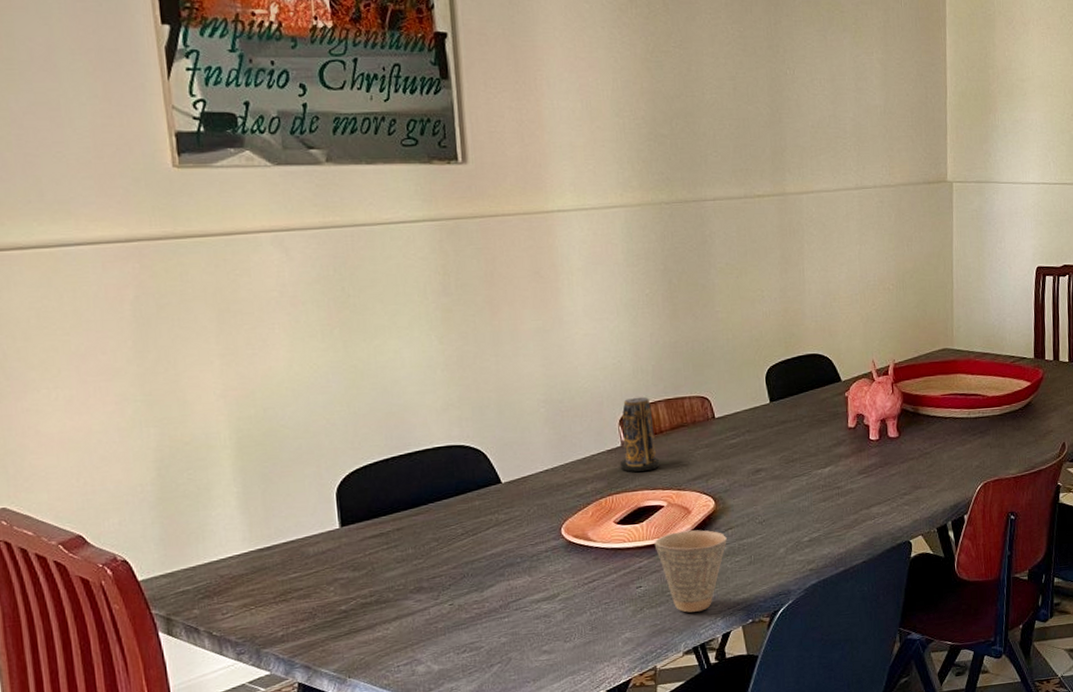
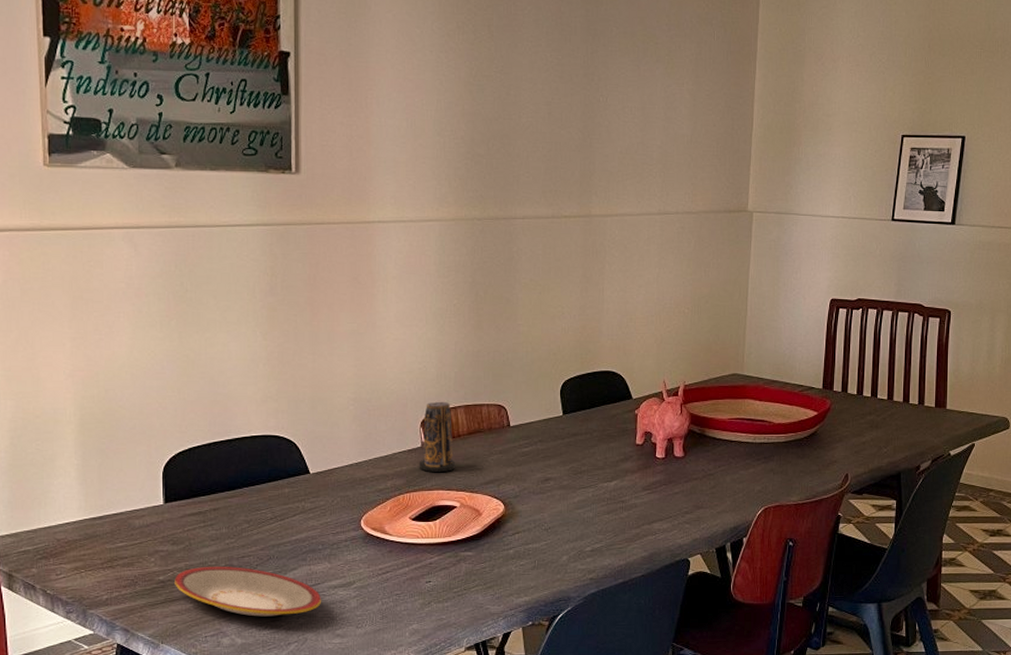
plate: none [358,588,525,640] -> present [175,566,322,617]
cup: present [654,530,727,613] -> none [445,532,513,610]

